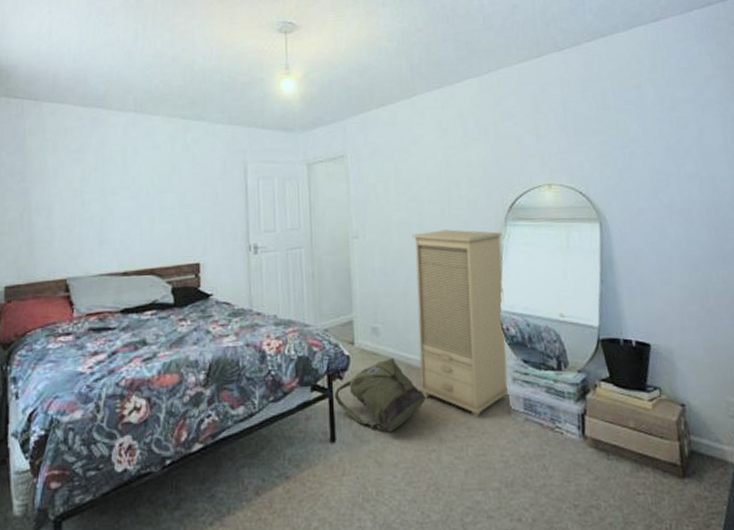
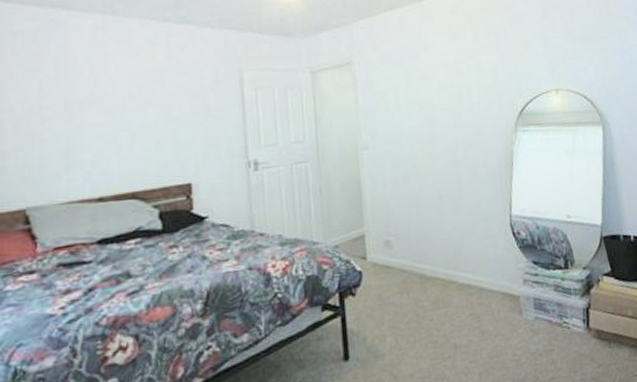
backpack: present [334,358,427,432] -> none [347,270,441,345]
cabinet: present [412,229,509,418] -> none [424,137,520,322]

